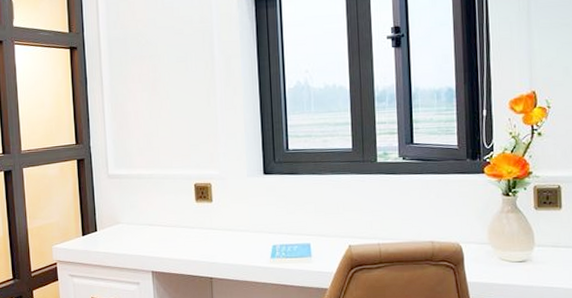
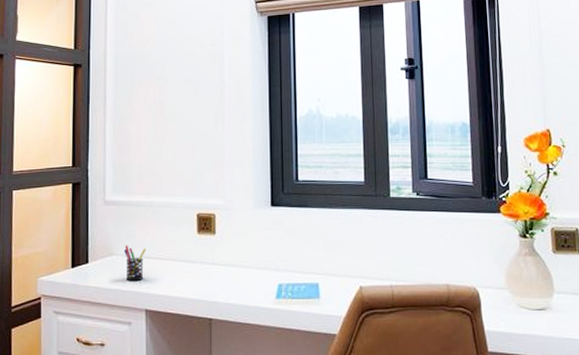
pen holder: none [128,214,149,247] -> present [123,245,147,282]

